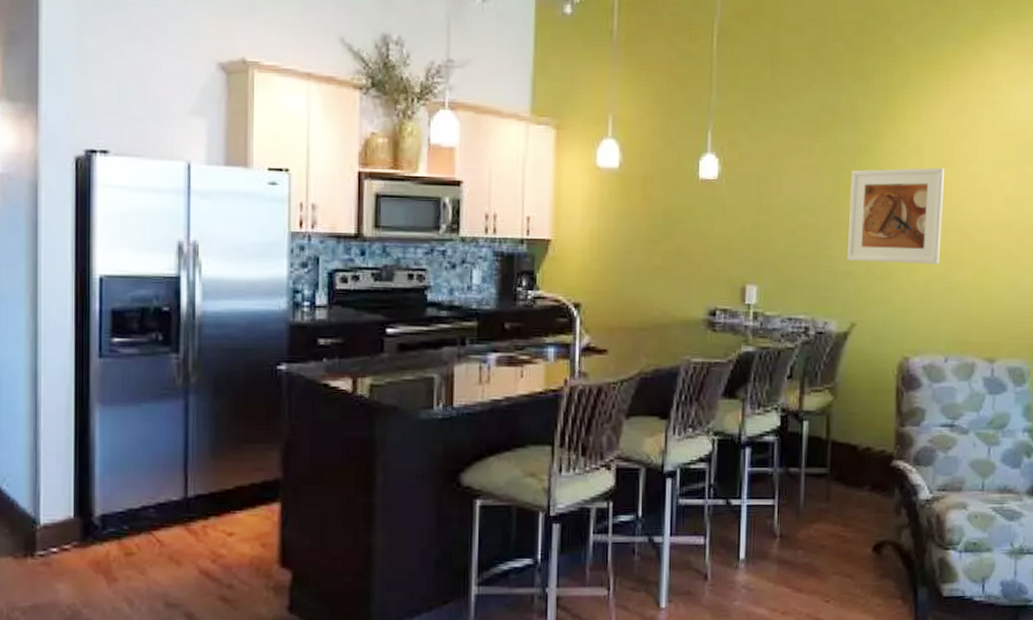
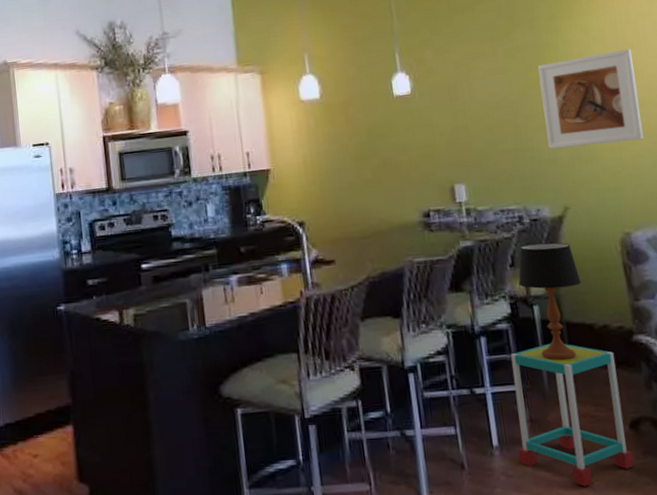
side table: none [762,460,871,604] -> present [511,343,635,487]
table lamp: none [793,358,854,479] -> present [518,242,582,361]

